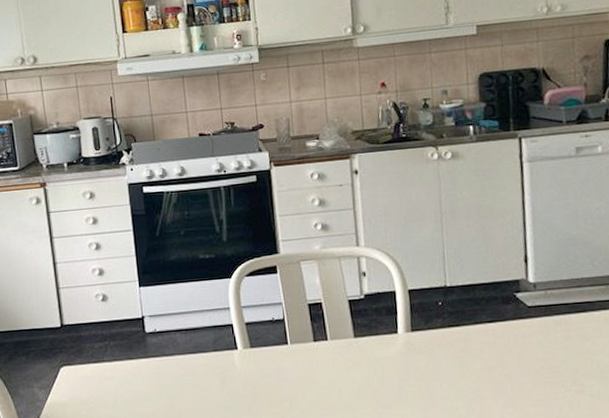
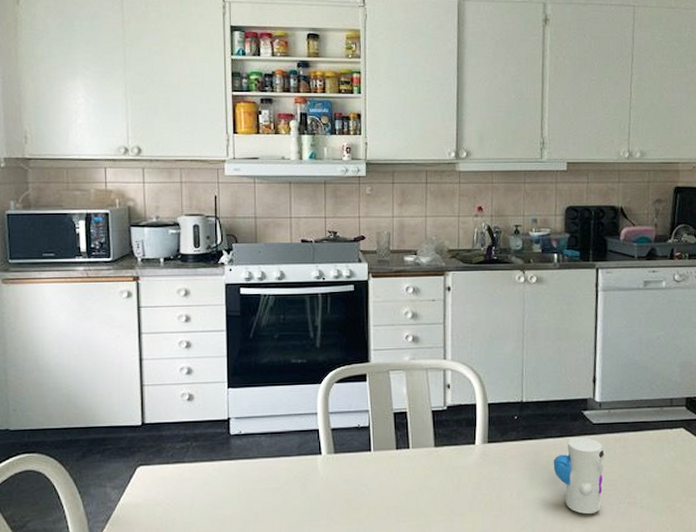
toy: none [485,321,545,404] -> present [553,437,605,515]

